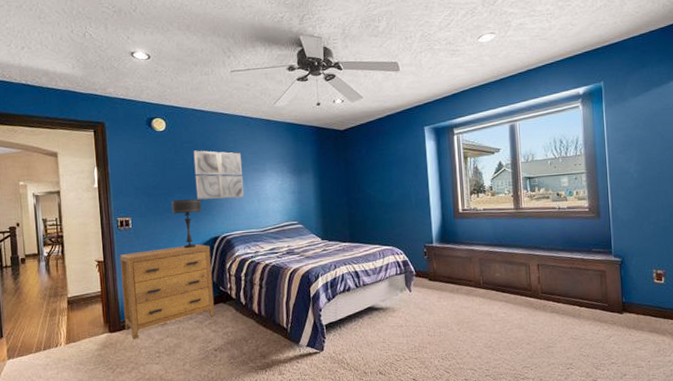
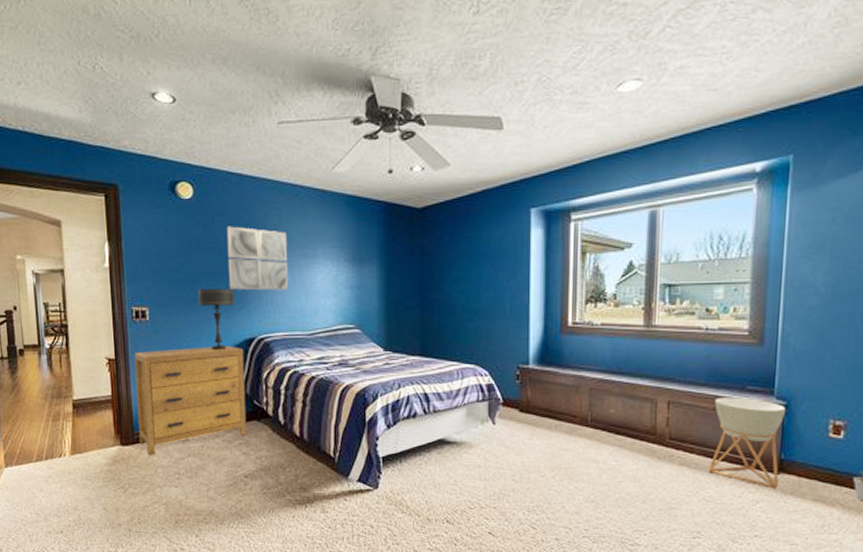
planter: none [571,257,623,326] -> present [708,397,787,489]

